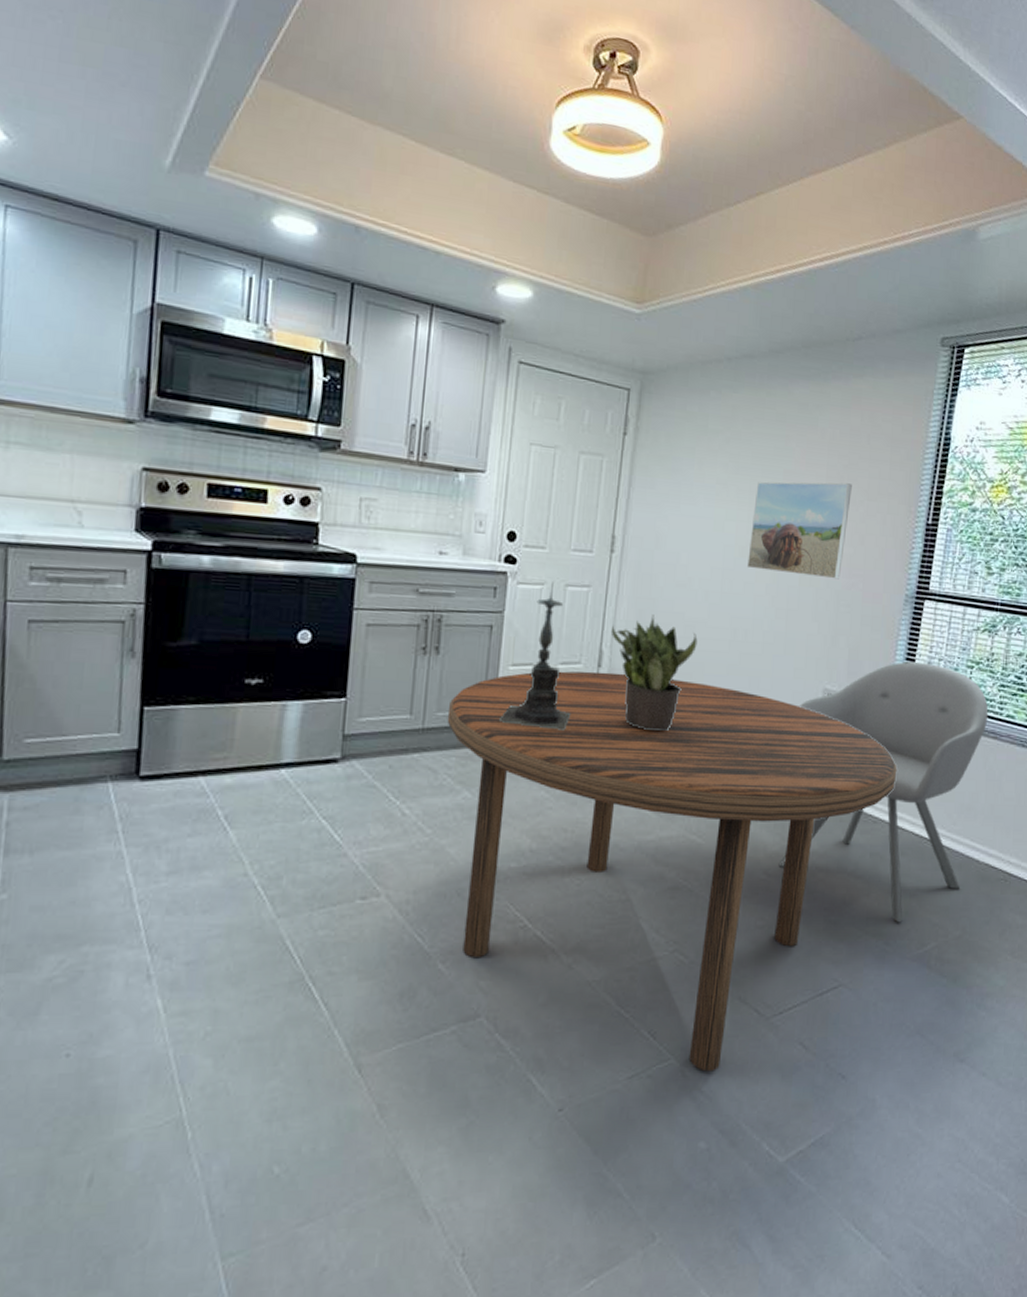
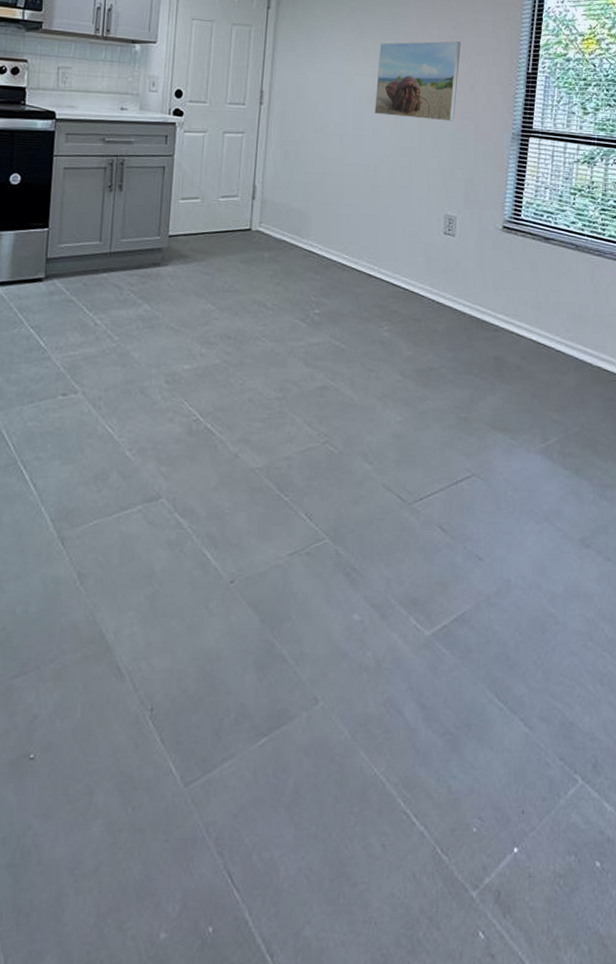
dining table: present [447,671,897,1072] -> none [129,203,514,551]
candle holder: present [498,582,572,730] -> none [171,130,232,253]
potted plant: present [610,614,698,732] -> none [262,155,335,253]
chair: present [778,662,989,923] -> none [413,190,592,420]

